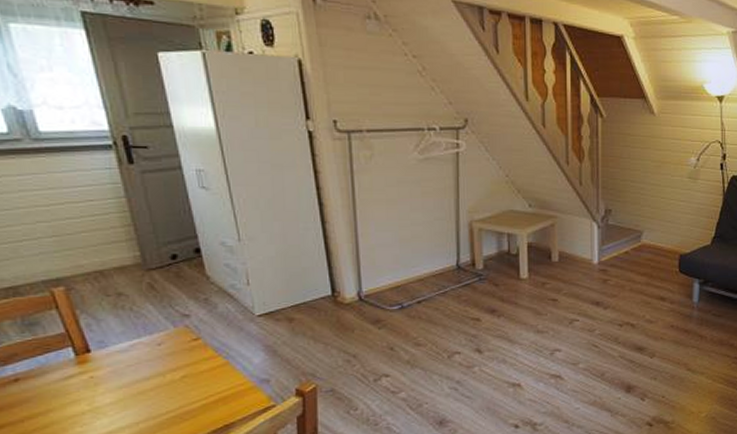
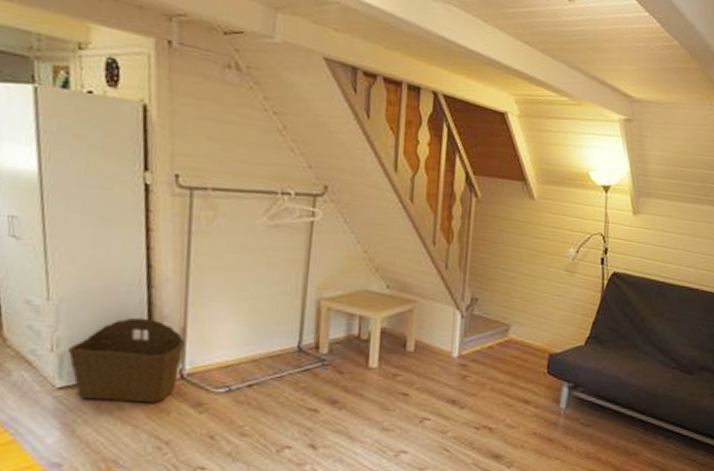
wicker basket: none [262,250,359,324] -> present [68,317,185,403]

